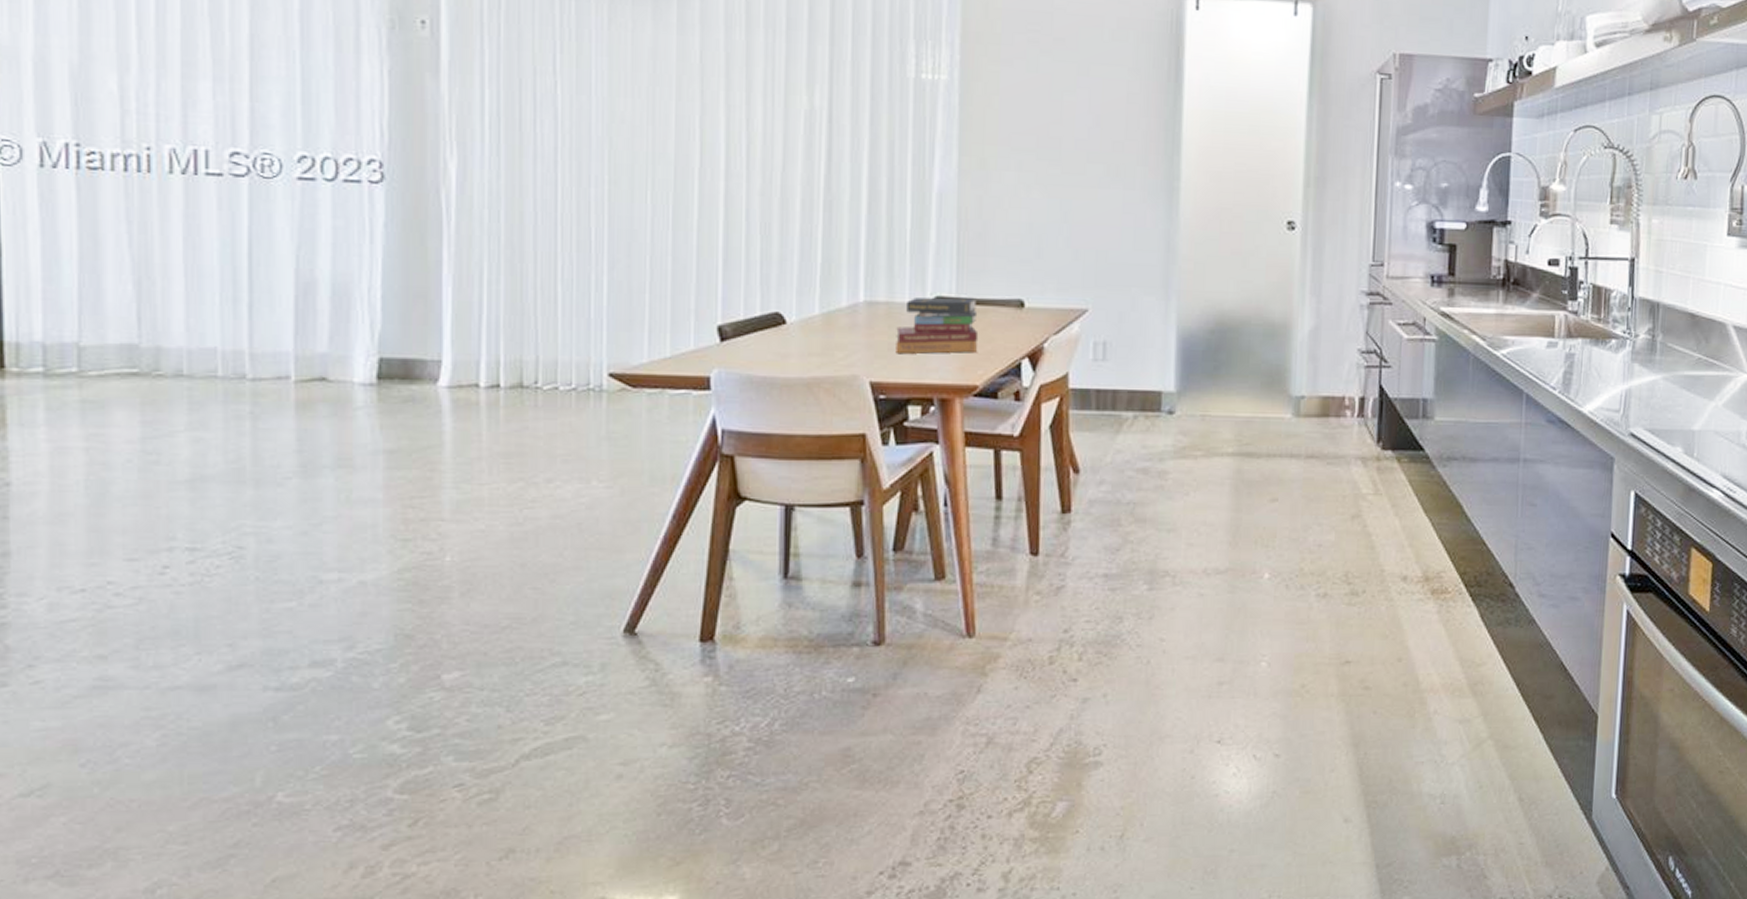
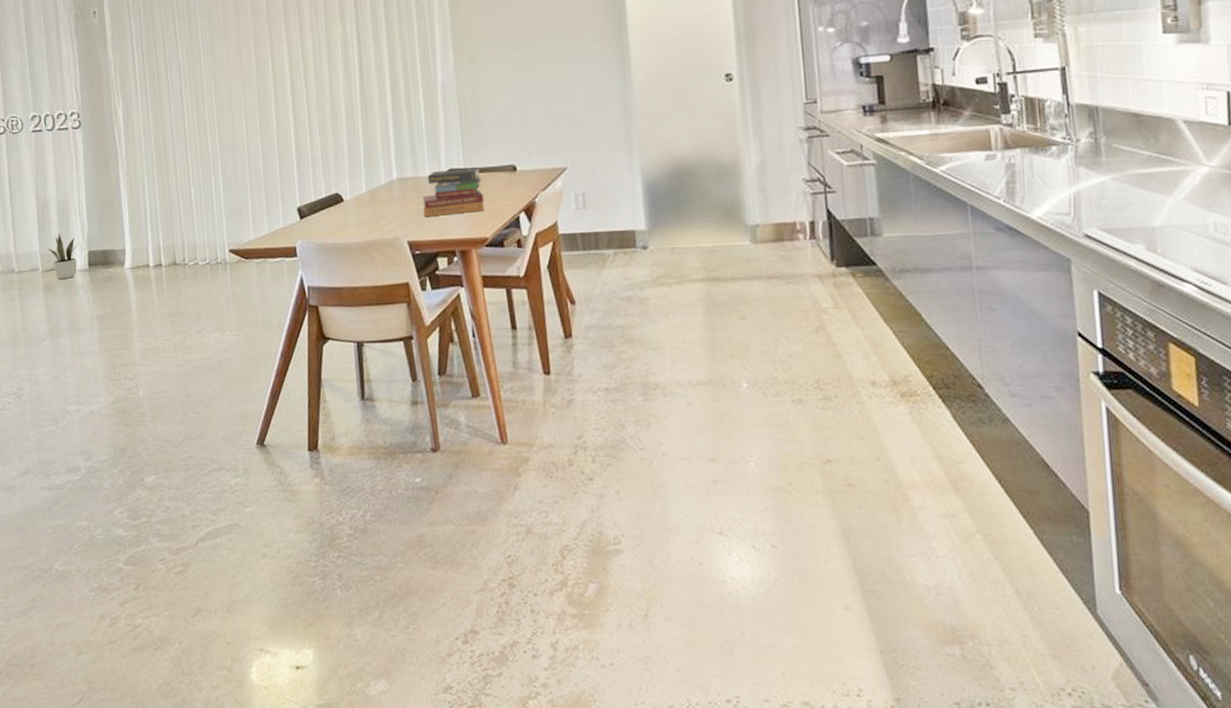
potted plant: none [307,328,366,395] -> present [47,232,80,279]

